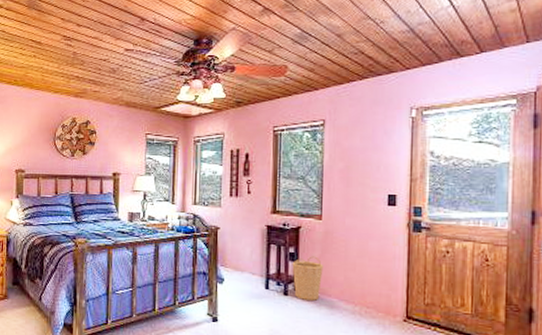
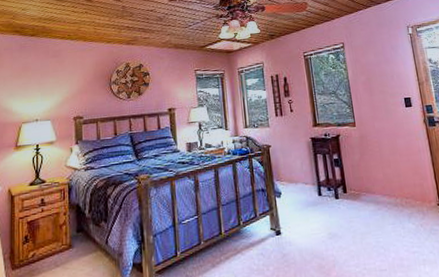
basket: present [292,256,324,301] -> none [337,159,366,201]

